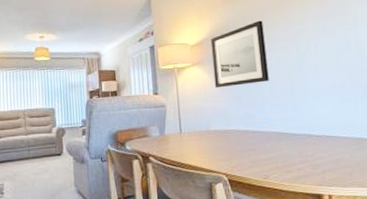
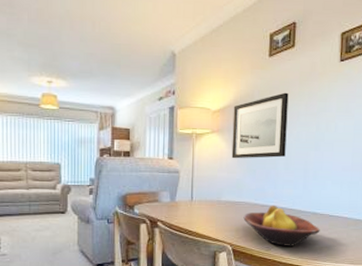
fruit bowl: none [235,130,320,173] -> present [243,205,320,246]

